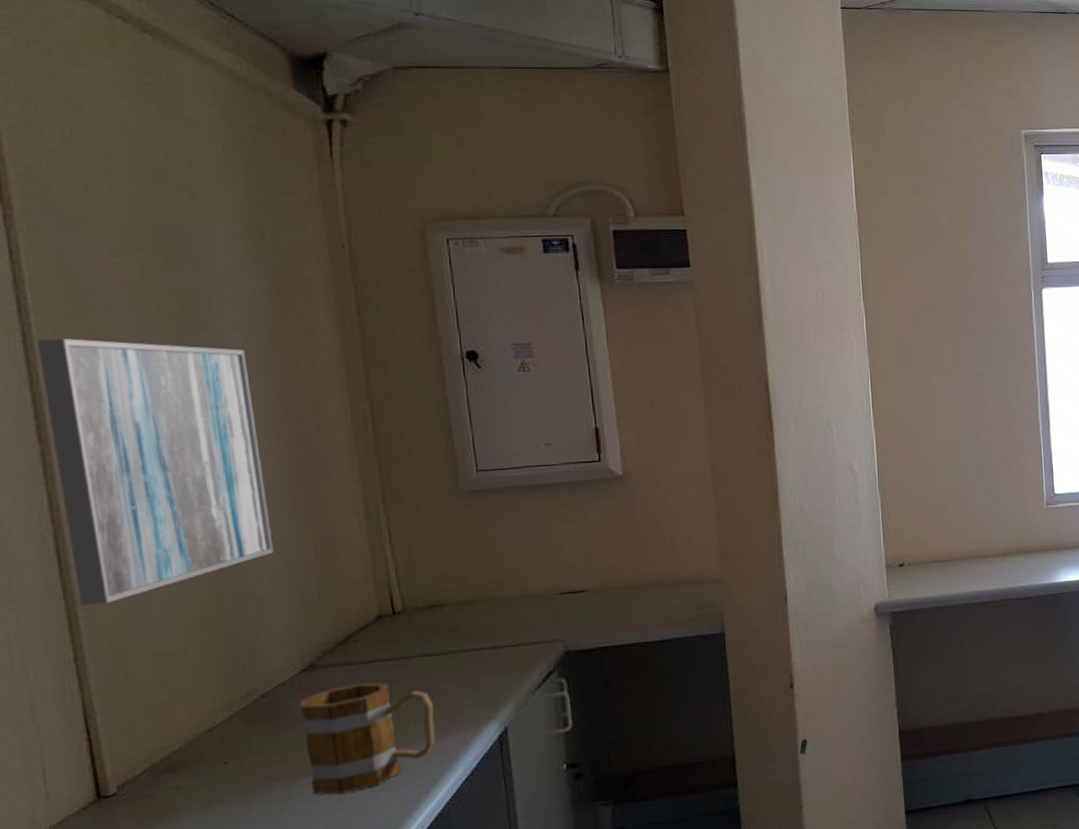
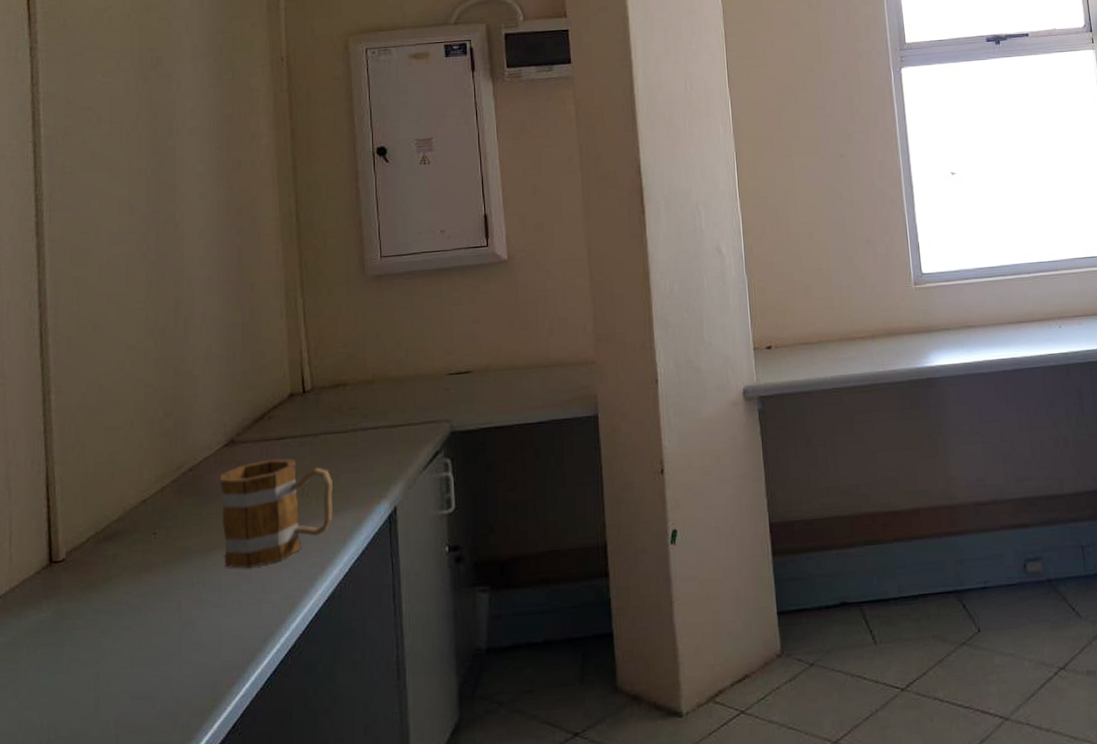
wall art: present [38,339,274,606] -> none [44,147,209,382]

